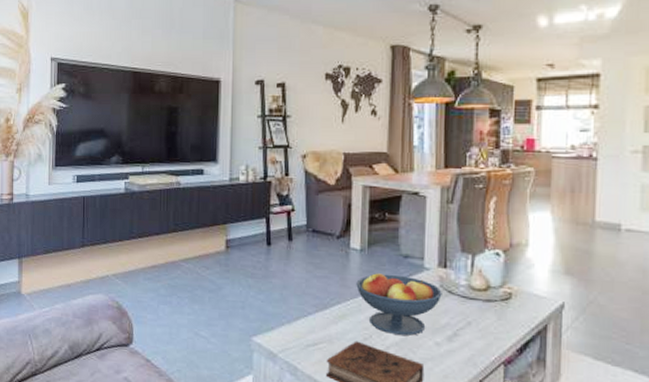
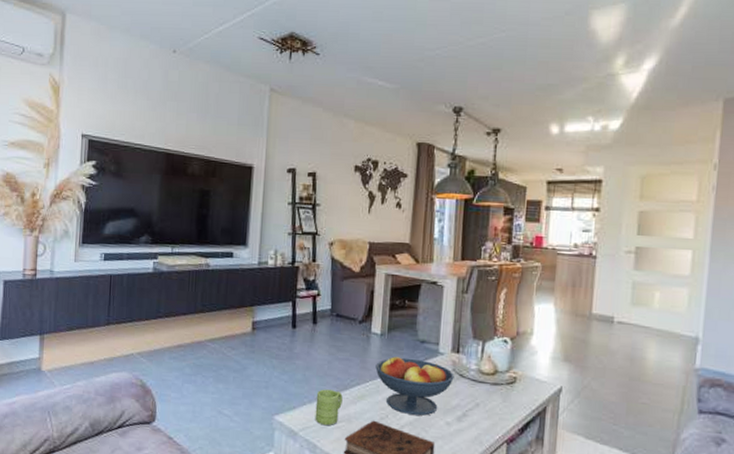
mug: none [294,308,323,346] -> present [315,389,343,425]

